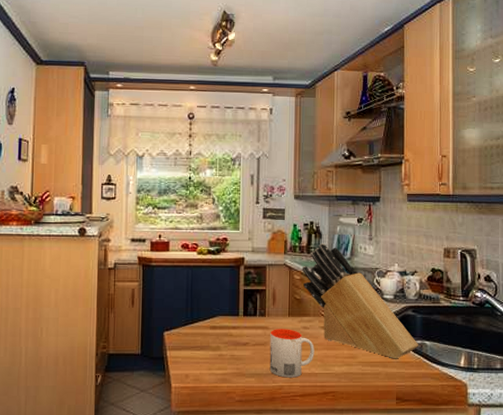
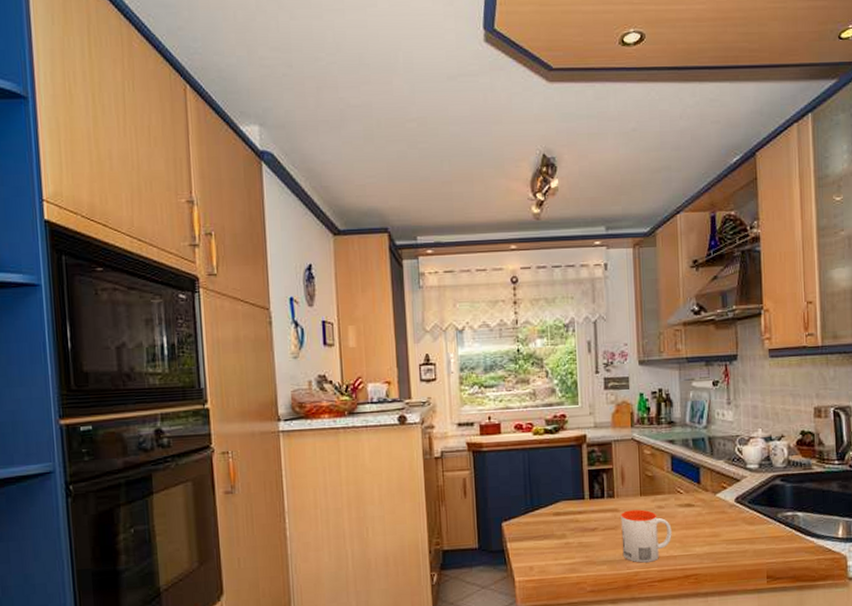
knife block: present [302,243,419,359] -> none [652,412,790,535]

